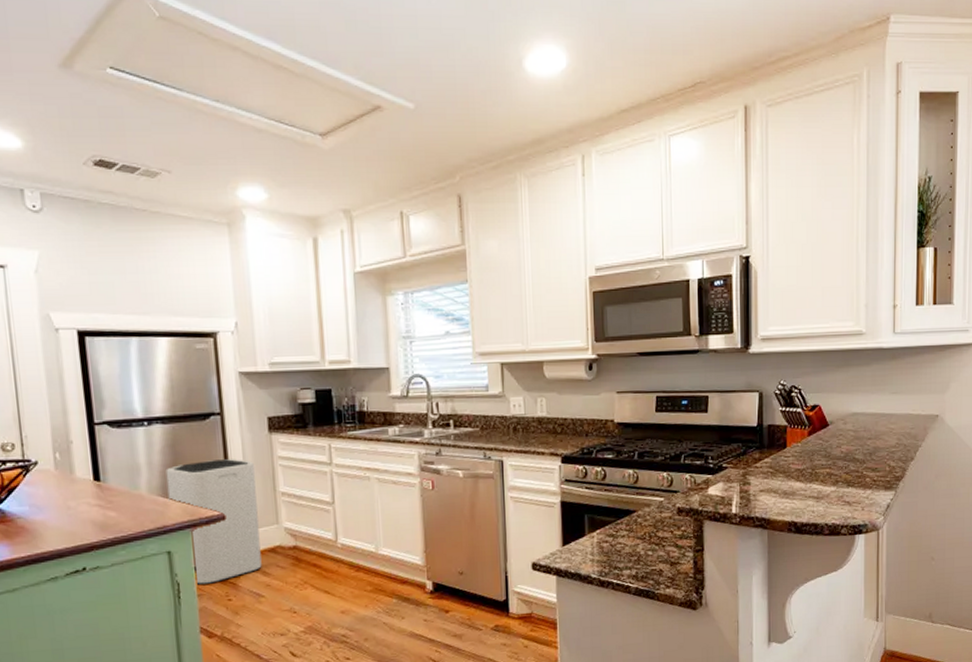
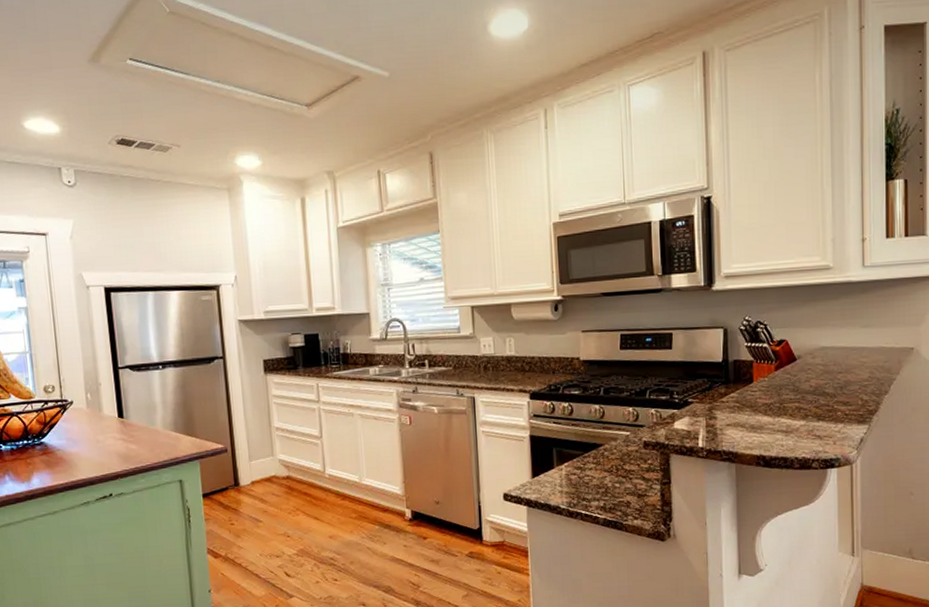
trash can: present [165,459,262,585] -> none [177,397,260,510]

